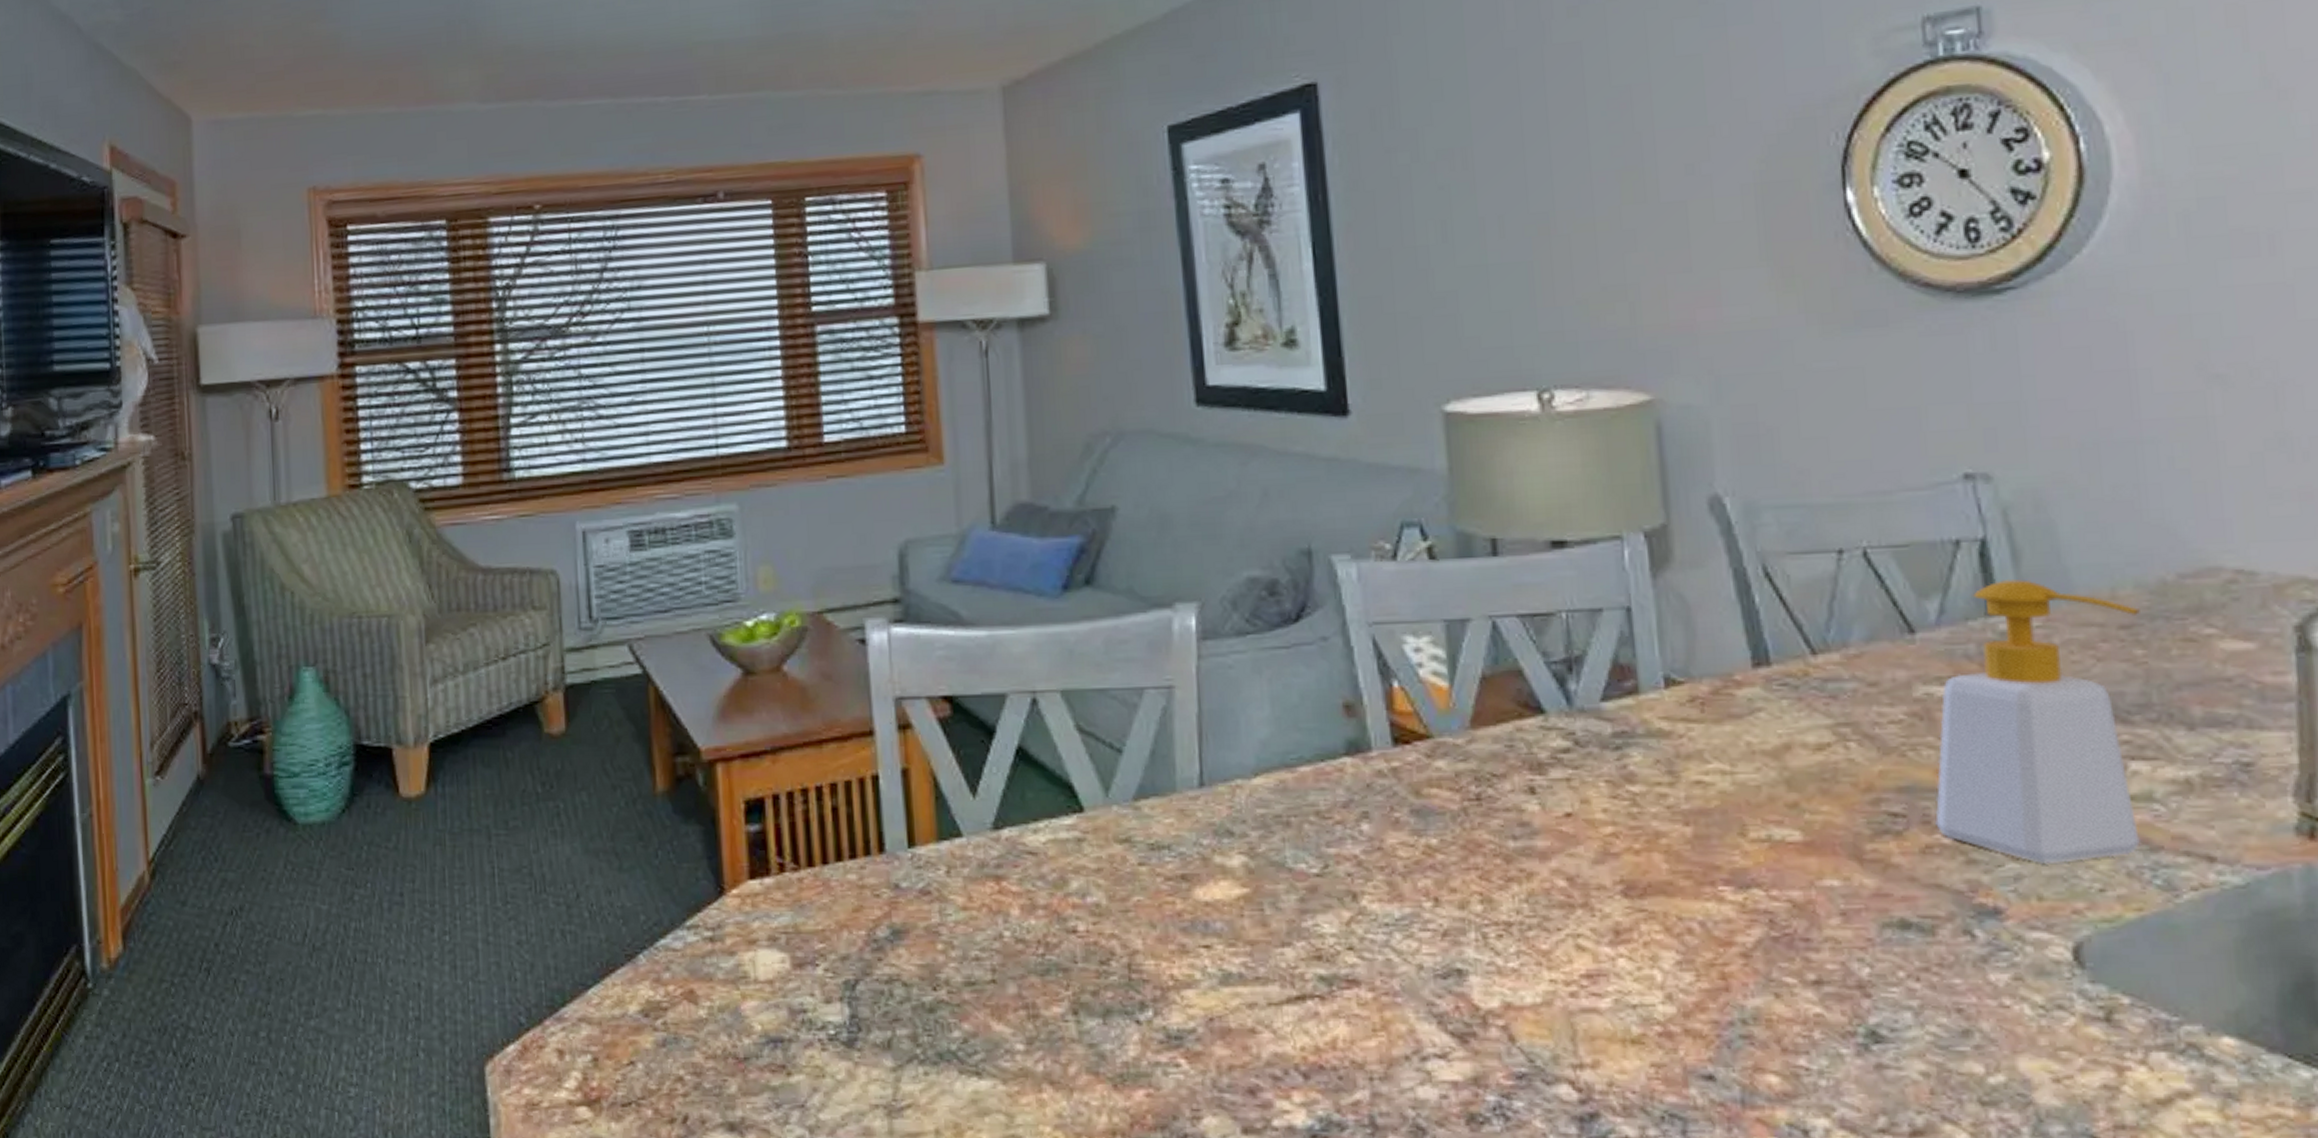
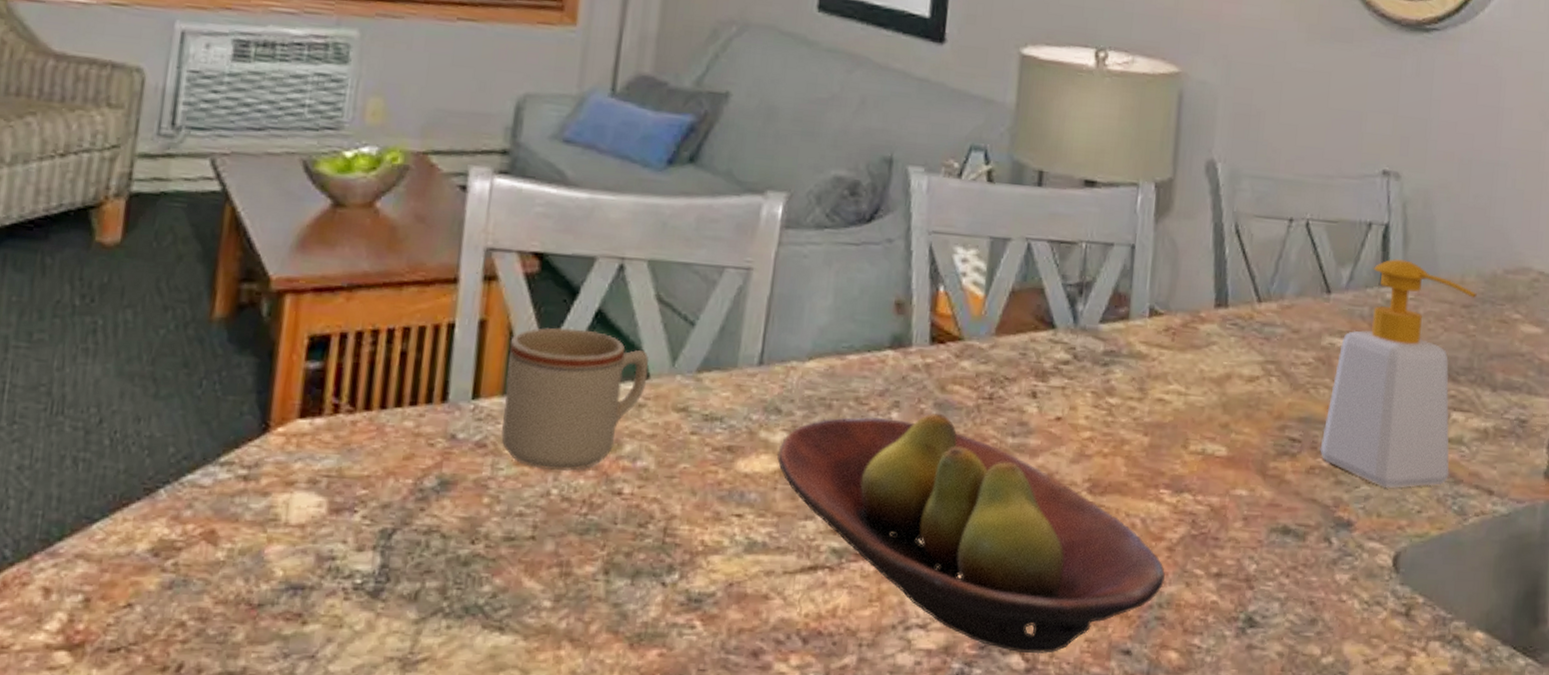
mug: none [935,768,1082,913] -> present [501,327,649,472]
fruit bowl: none [1238,820,1746,1083] -> present [777,413,1165,654]

